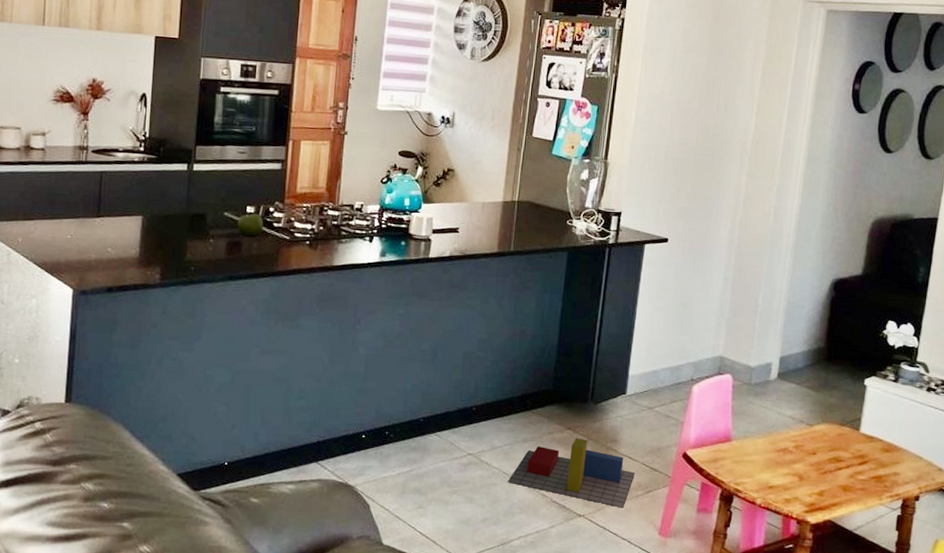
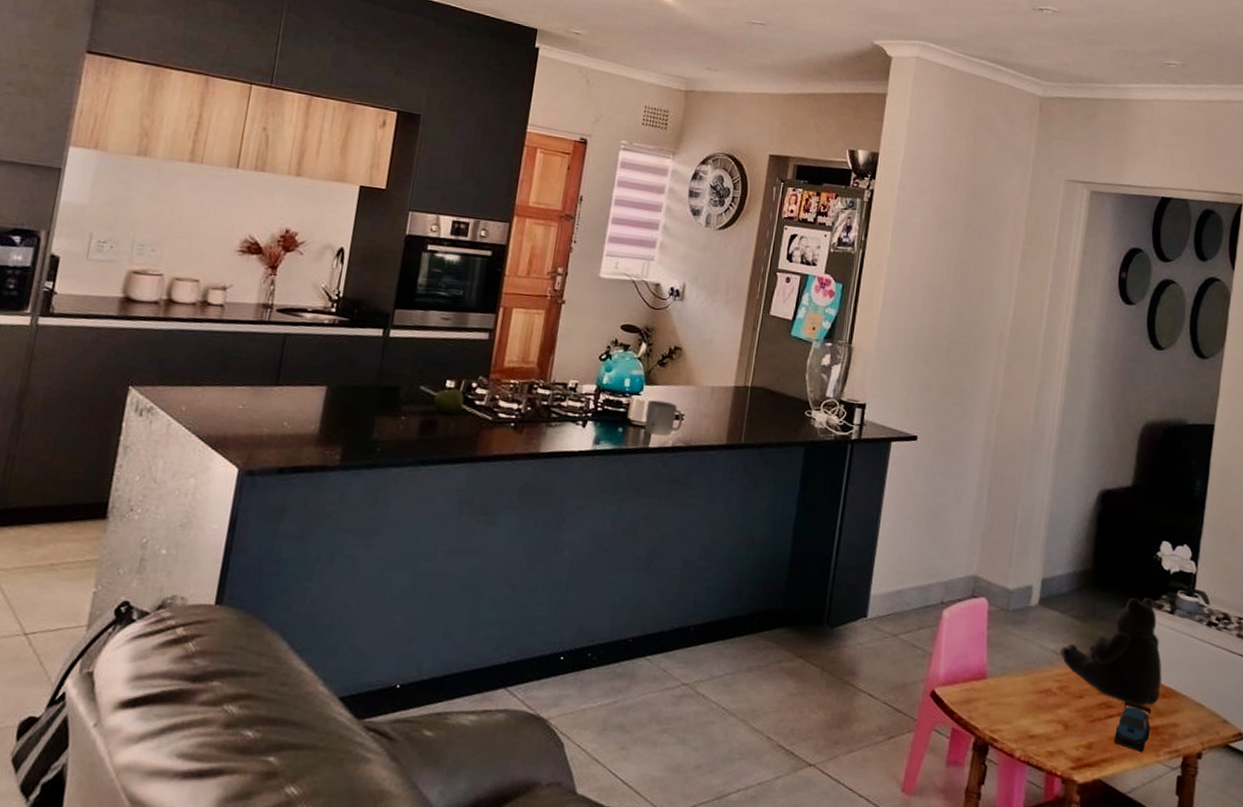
mug: none [424,216,458,248] -> present [644,400,684,437]
toy blocks: present [508,438,635,508] -> none [727,668,875,757]
plush toy: none [795,370,886,459] -> present [1059,598,1162,706]
toy car: none [842,456,876,498] -> present [1114,701,1151,753]

